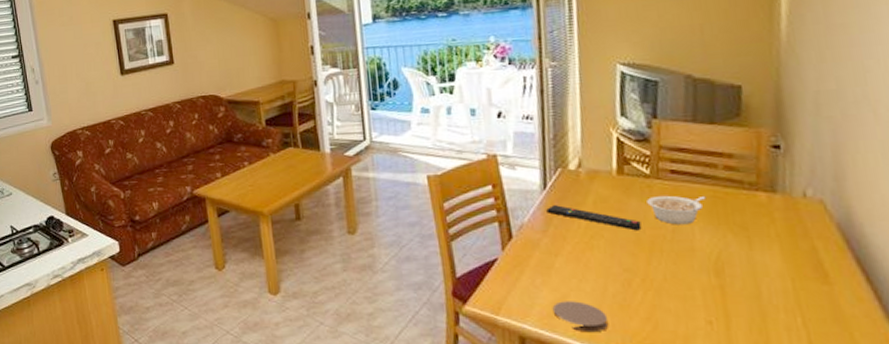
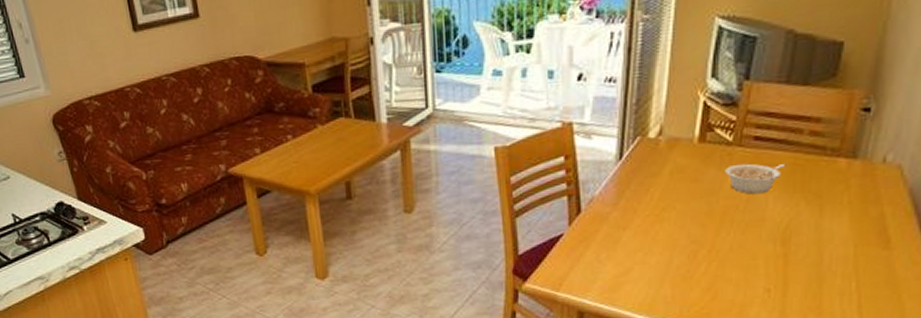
remote control: present [546,205,642,231] -> none [620,176,716,202]
coaster: present [552,301,608,333] -> none [614,274,669,305]

